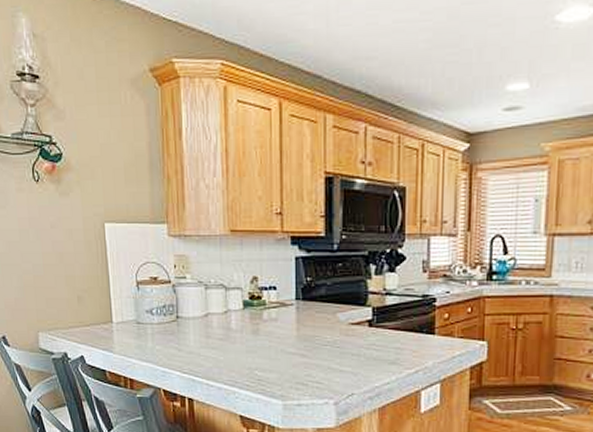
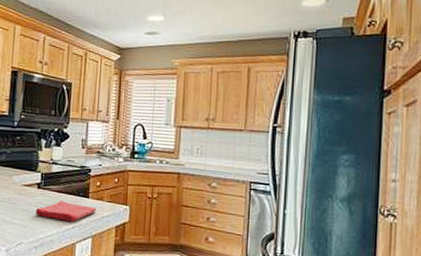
dish towel: none [368,339,446,365] -> present [35,200,97,222]

